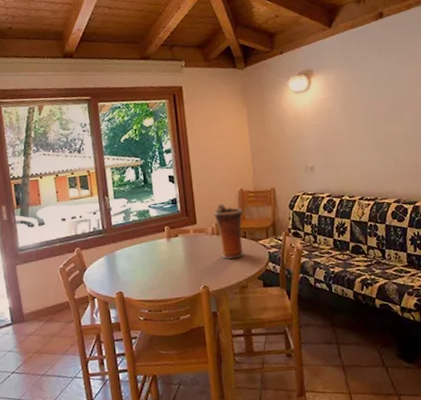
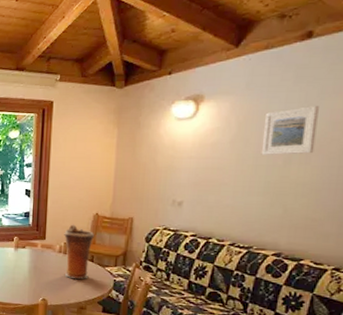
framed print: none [363,72,405,116] -> present [261,106,319,155]

